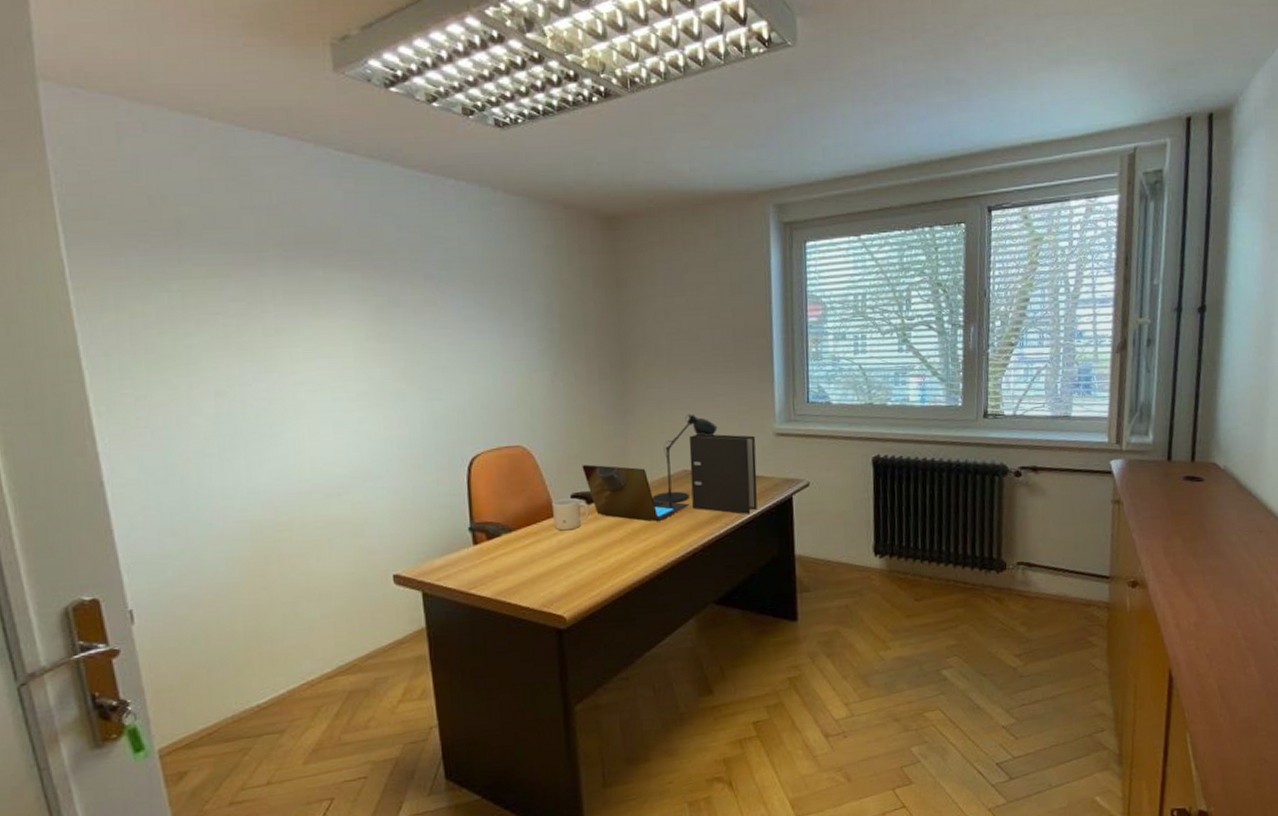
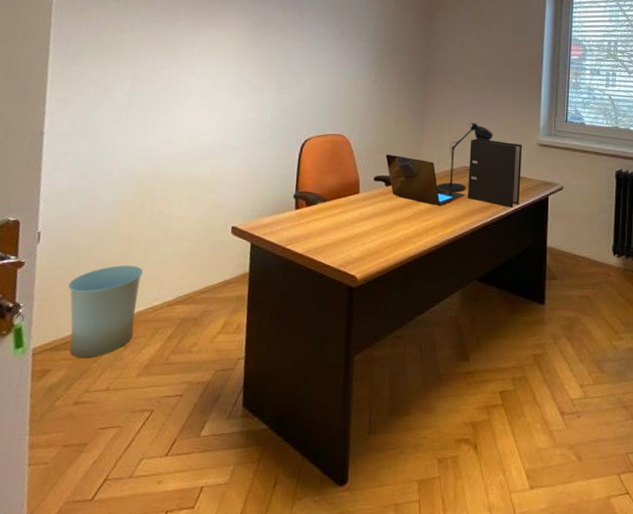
waste bin: none [188,636,288,753] -> present [68,265,143,357]
mug: present [551,498,590,531] -> none [358,180,388,206]

